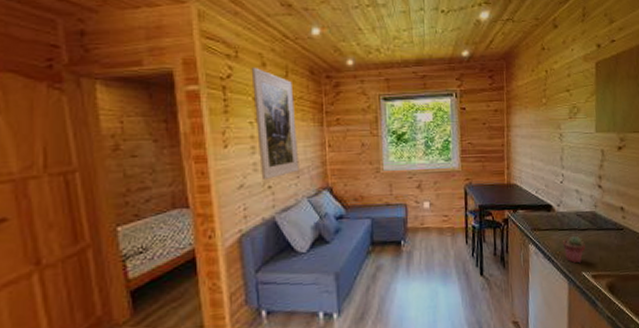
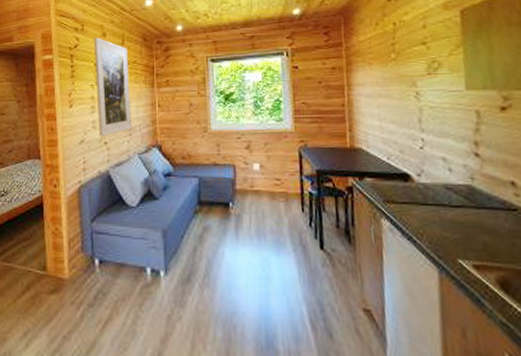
potted succulent: present [562,235,586,263] -> none [426,212,461,248]

